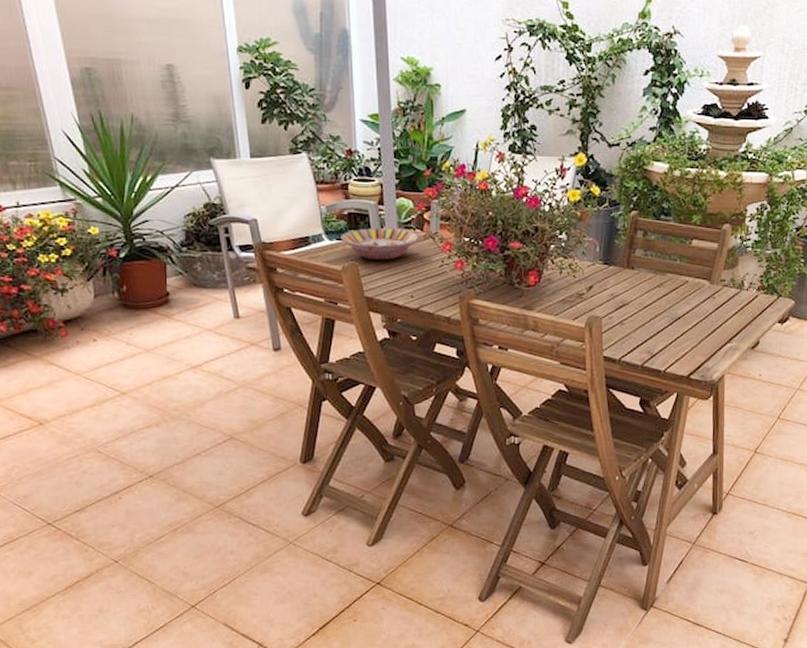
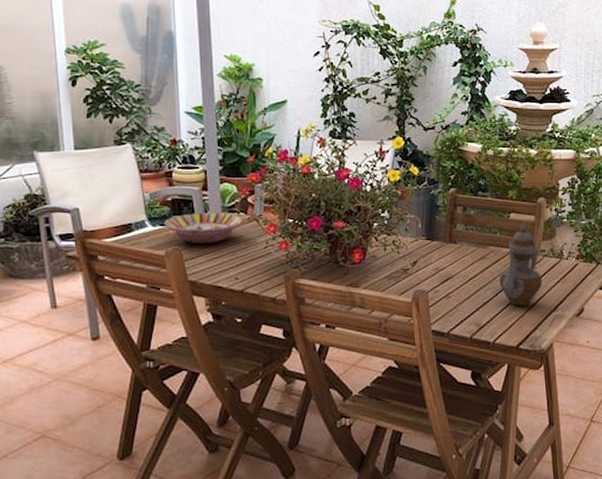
teapot: none [675,249,720,337] -> present [499,222,543,307]

